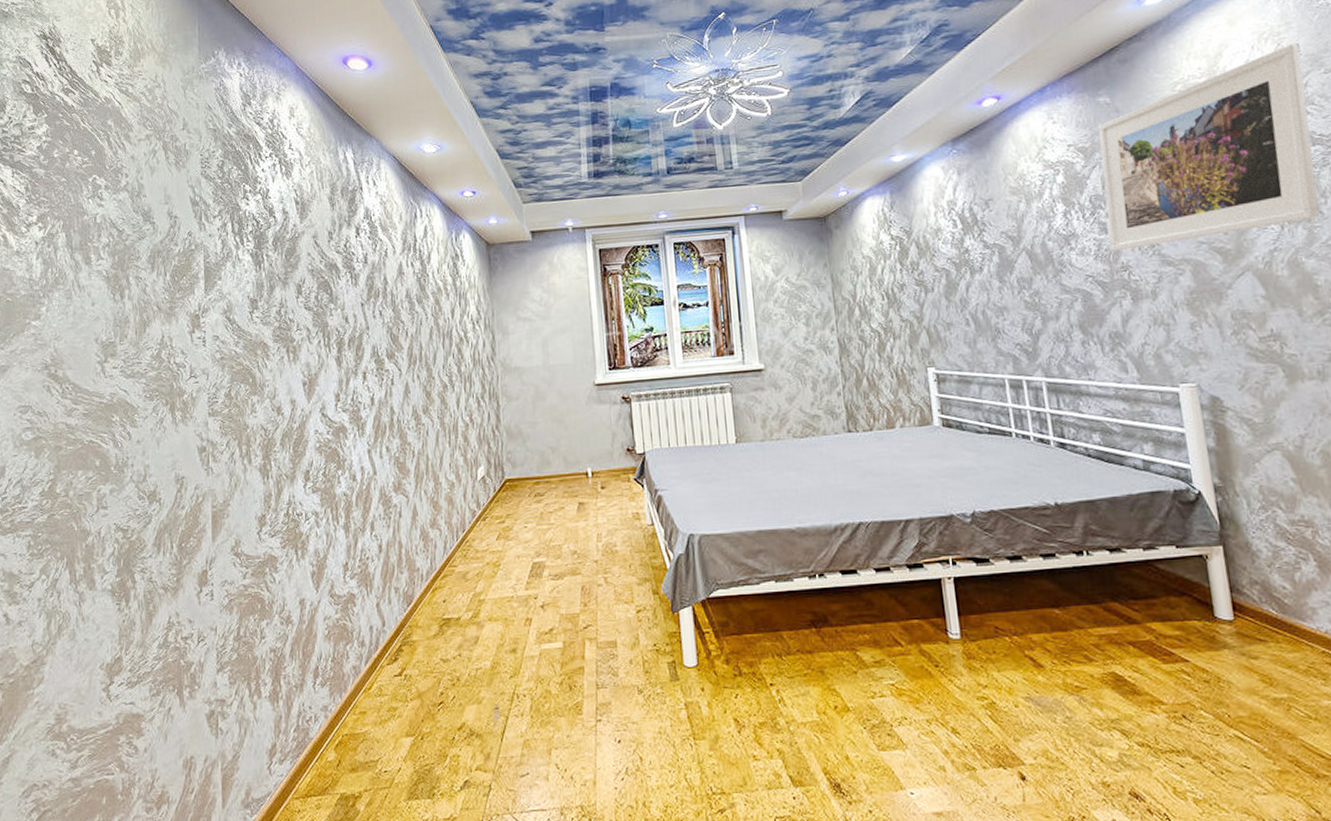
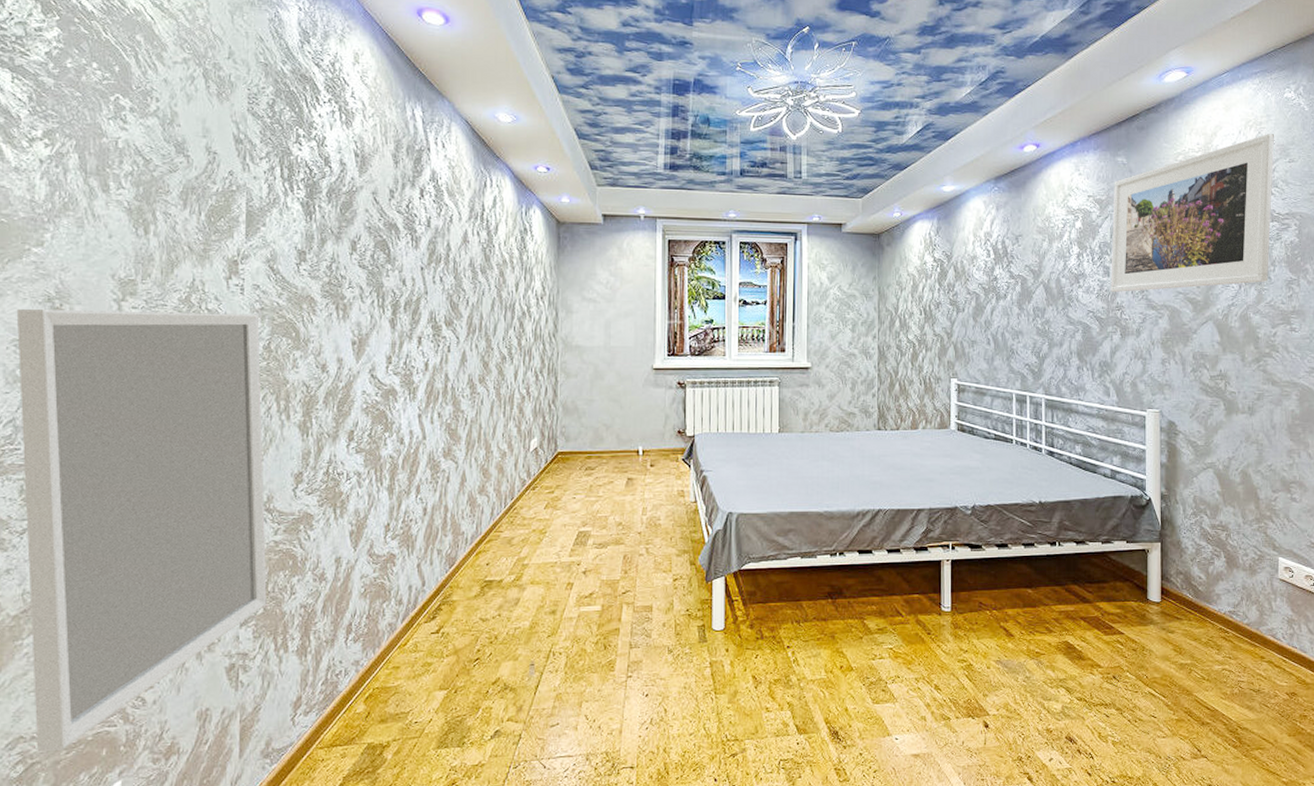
home mirror: none [21,363,240,800] -> present [16,309,267,752]

